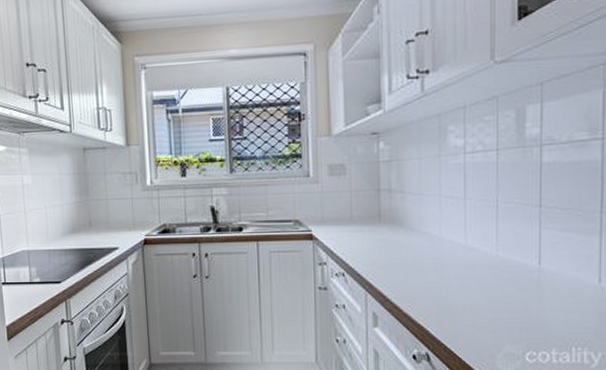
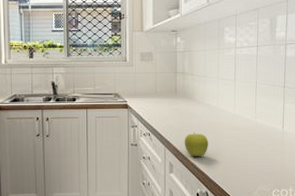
fruit: none [393,271,428,305] -> present [184,132,208,157]

